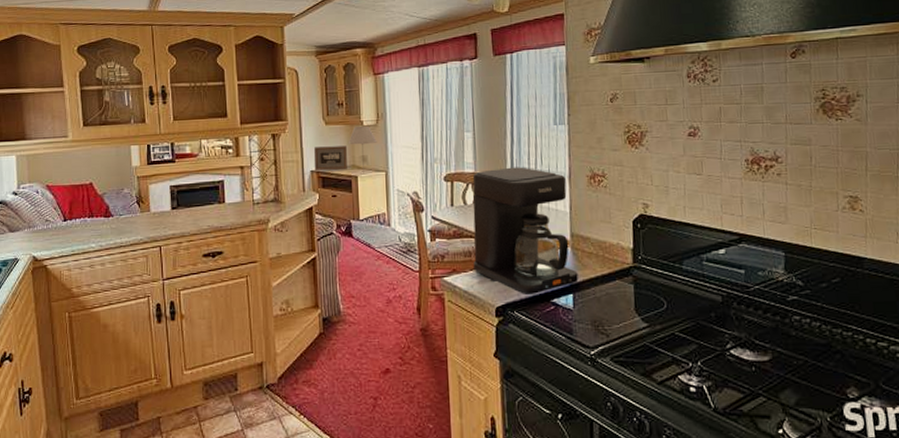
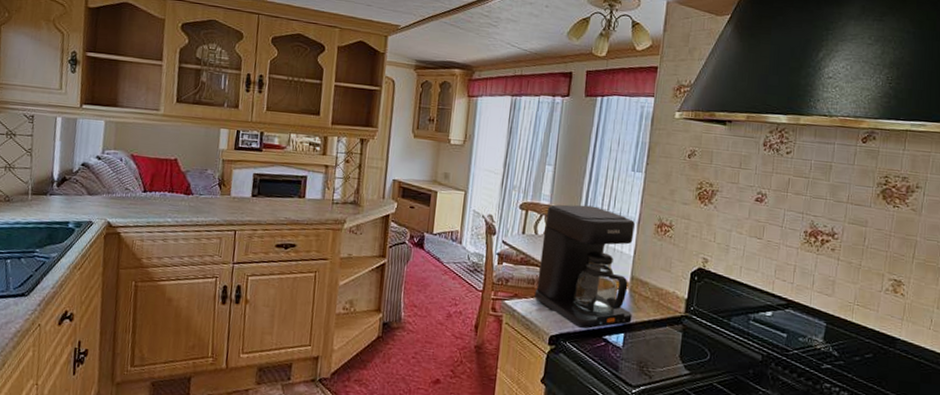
picture frame: present [313,146,348,172] -> none [396,157,432,184]
lamp shade: present [348,125,377,173] -> none [433,143,462,190]

